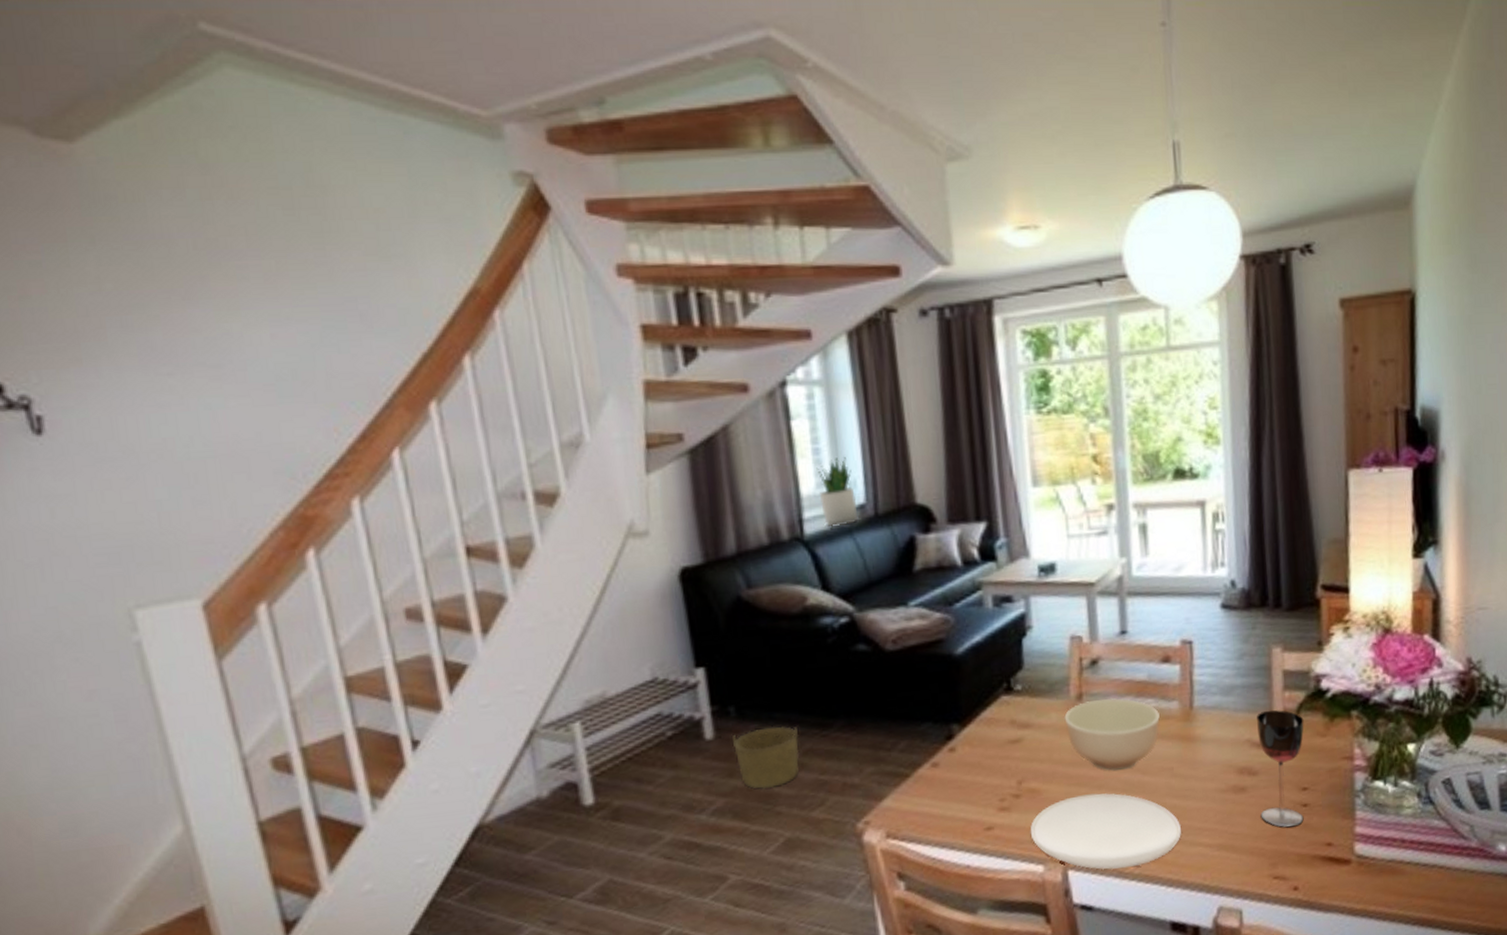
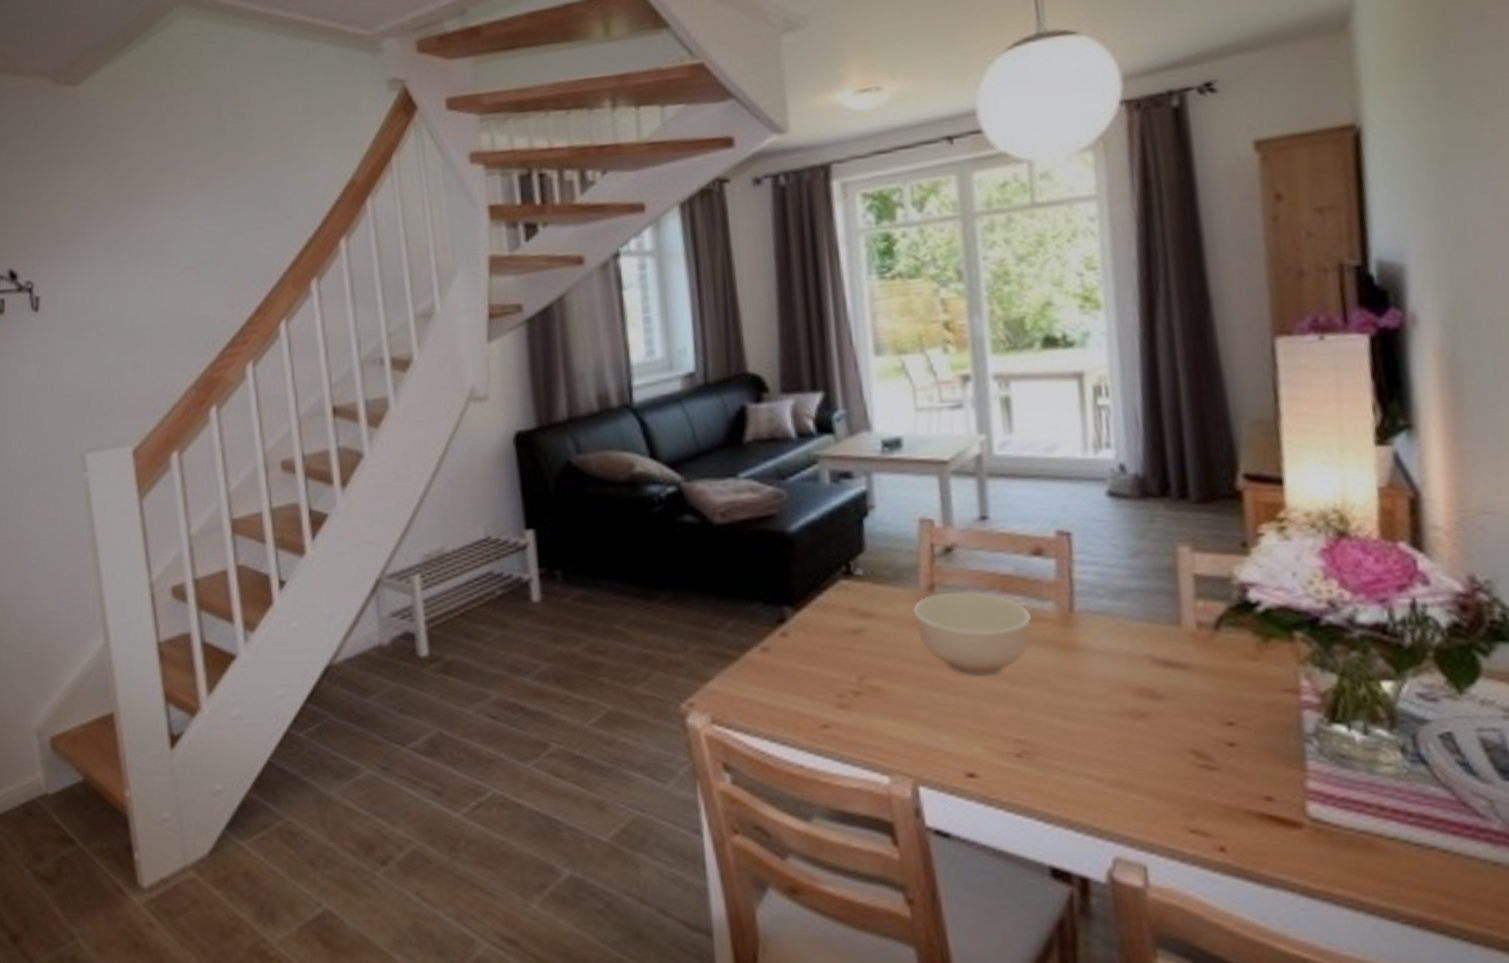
basket: present [731,726,800,790] -> none [557,594,624,658]
planter: present [816,457,857,526] -> none [647,325,687,394]
plate: present [1030,793,1181,870] -> none [873,700,1062,793]
wineglass: present [1256,709,1304,827] -> none [1159,621,1231,769]

